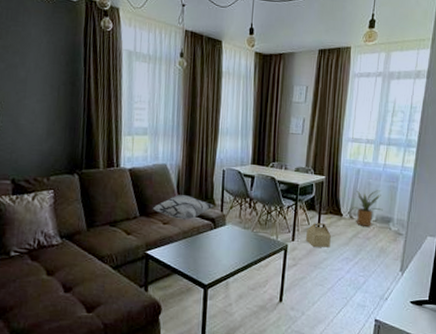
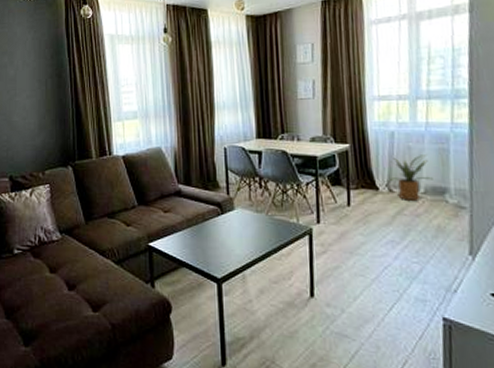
decorative pillow: present [153,195,214,220] -> none [151,179,219,206]
cardboard box: present [306,222,331,248] -> none [334,199,368,229]

